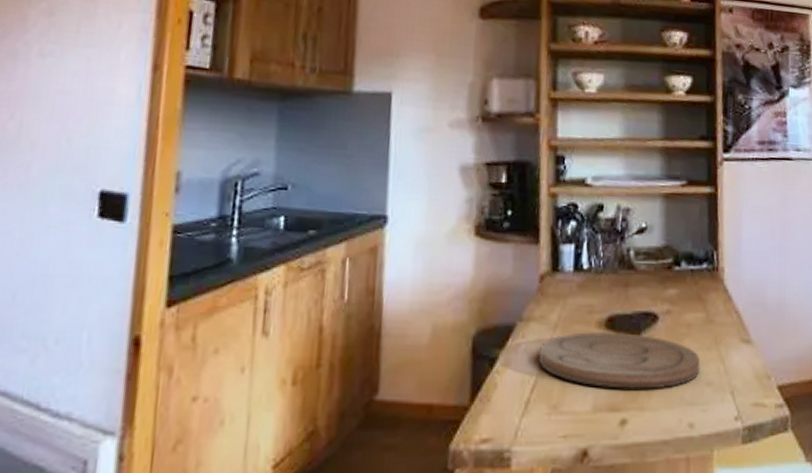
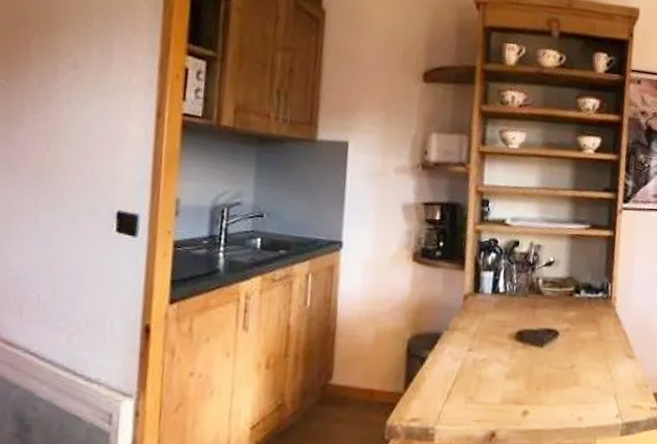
cutting board: present [538,331,701,389] -> none [459,342,591,390]

